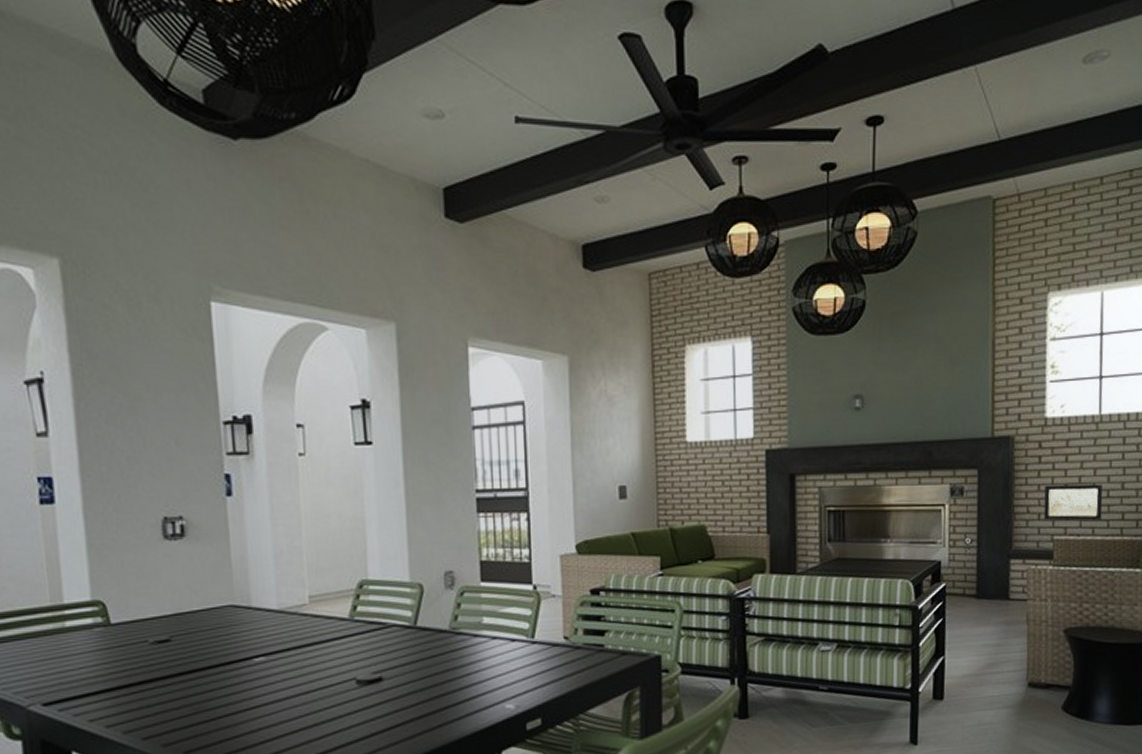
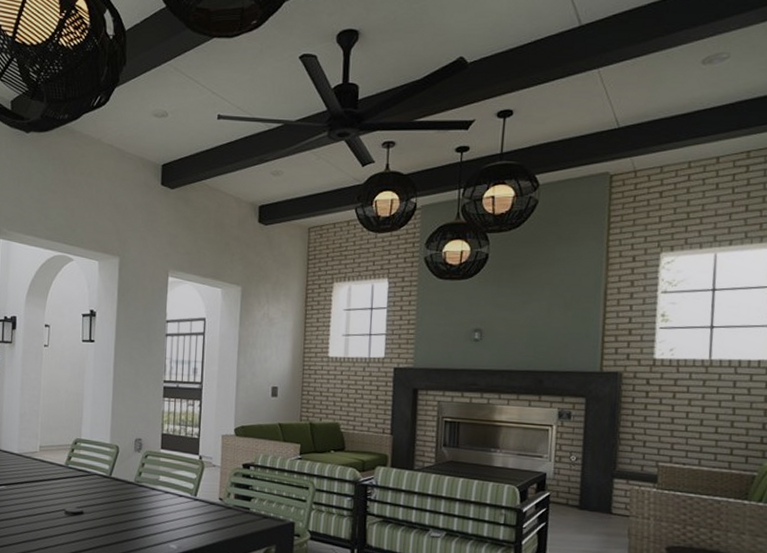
wall art: present [1043,484,1103,521] -> none [649,417,711,452]

